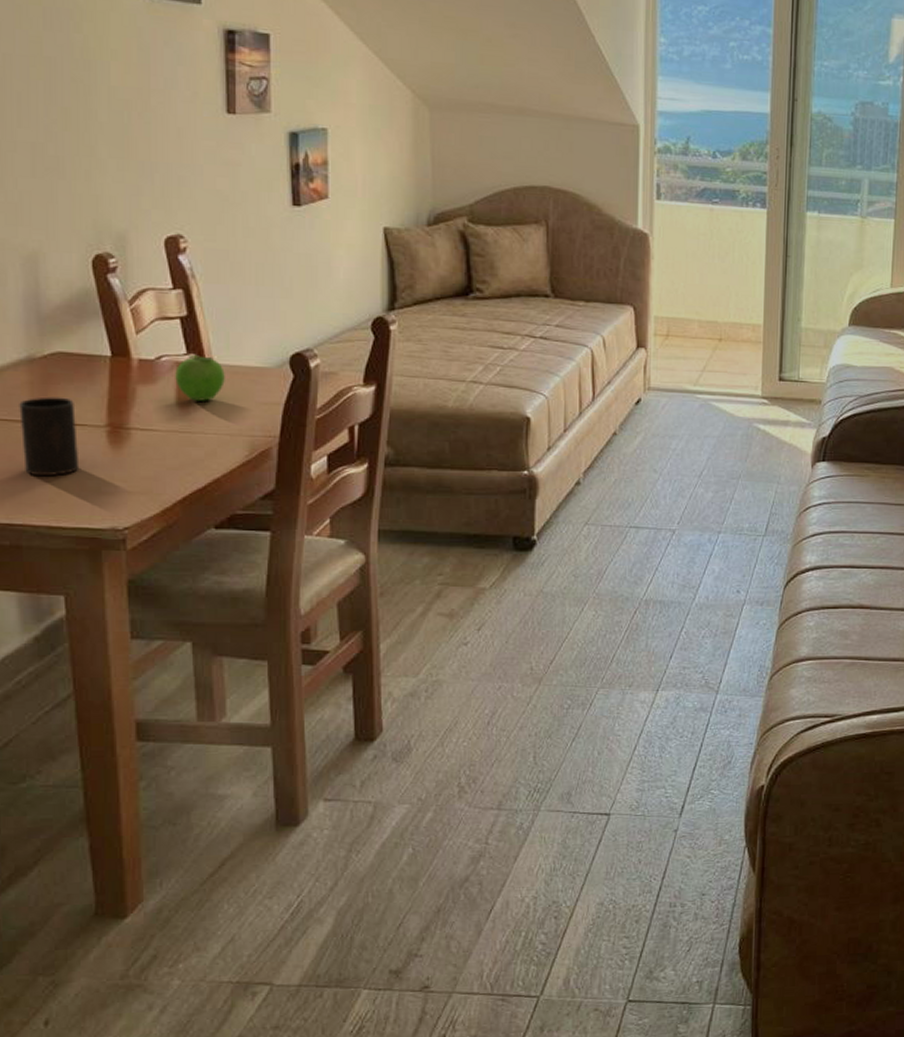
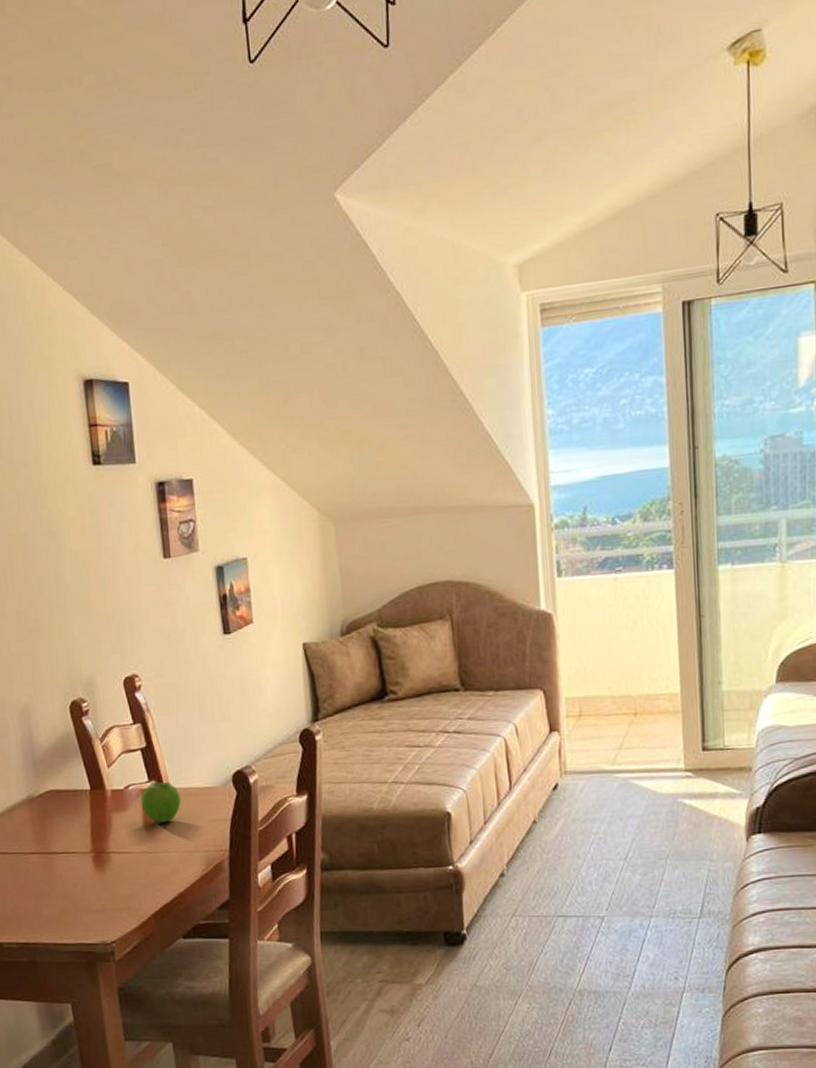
cup: present [19,397,80,477] -> none [25,829,74,900]

